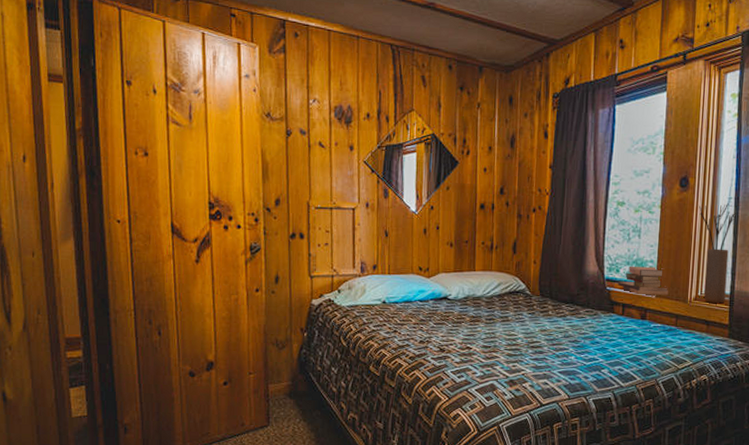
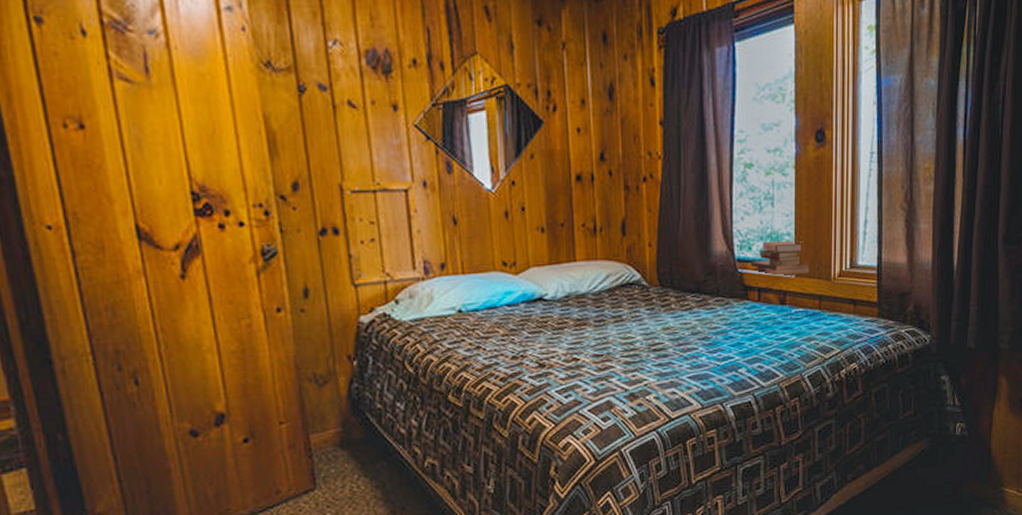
vase: present [699,202,736,304] -> none [838,157,880,279]

